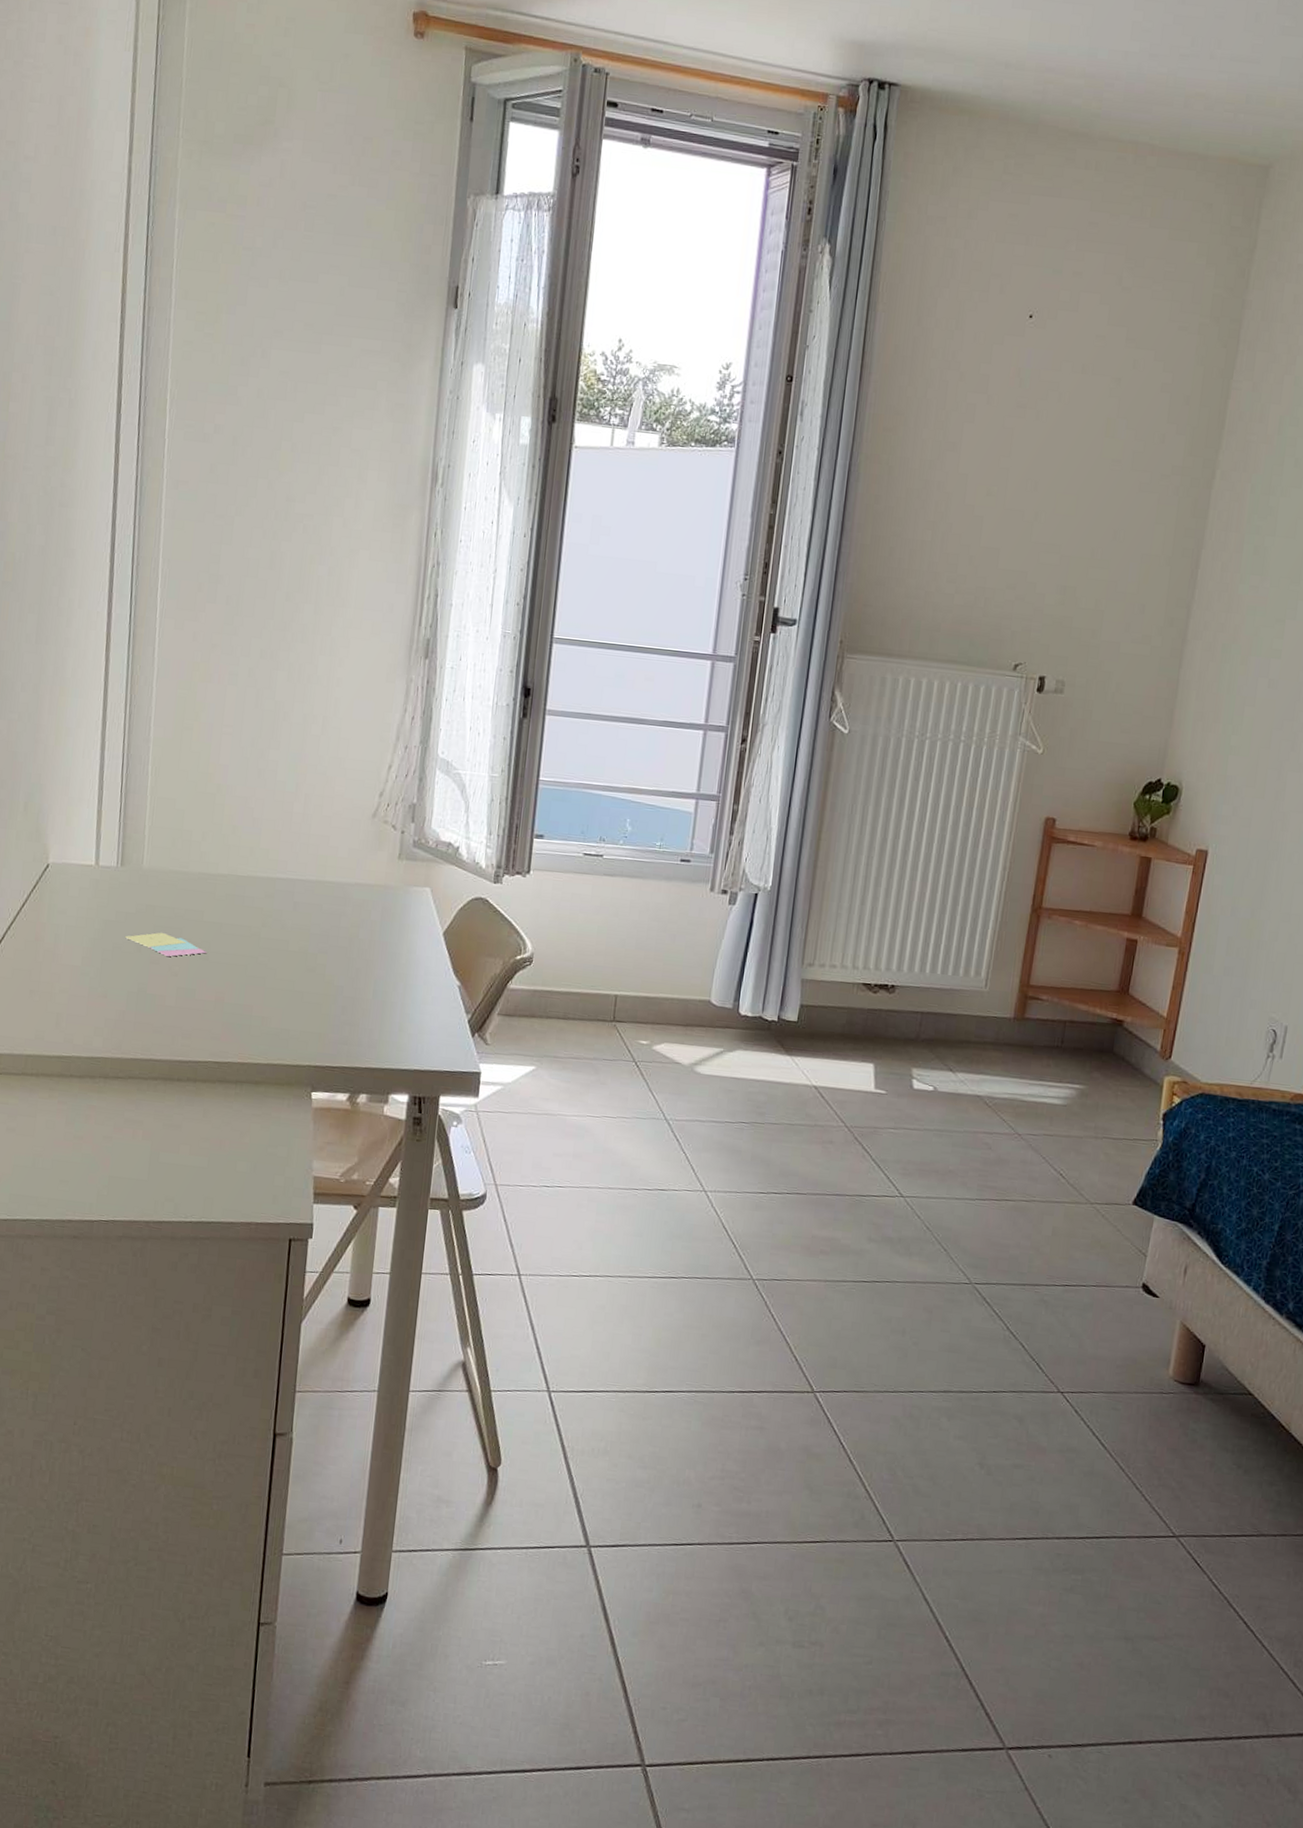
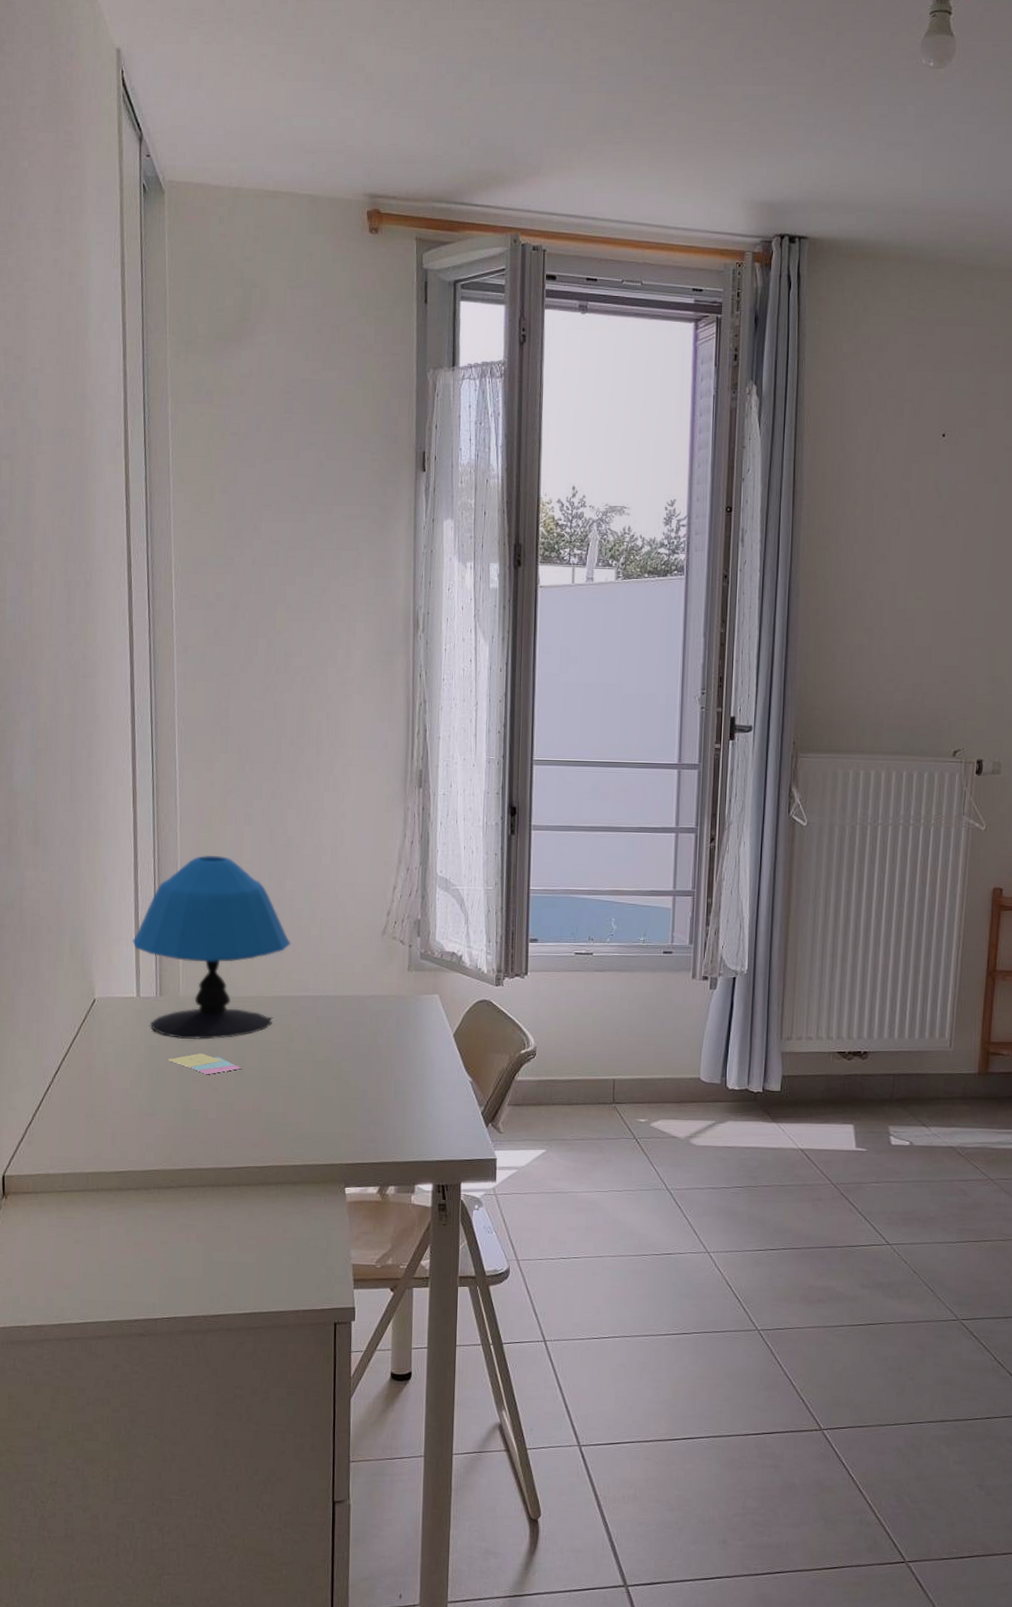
table lamp: none [95,714,271,919] -> present [132,855,291,1040]

